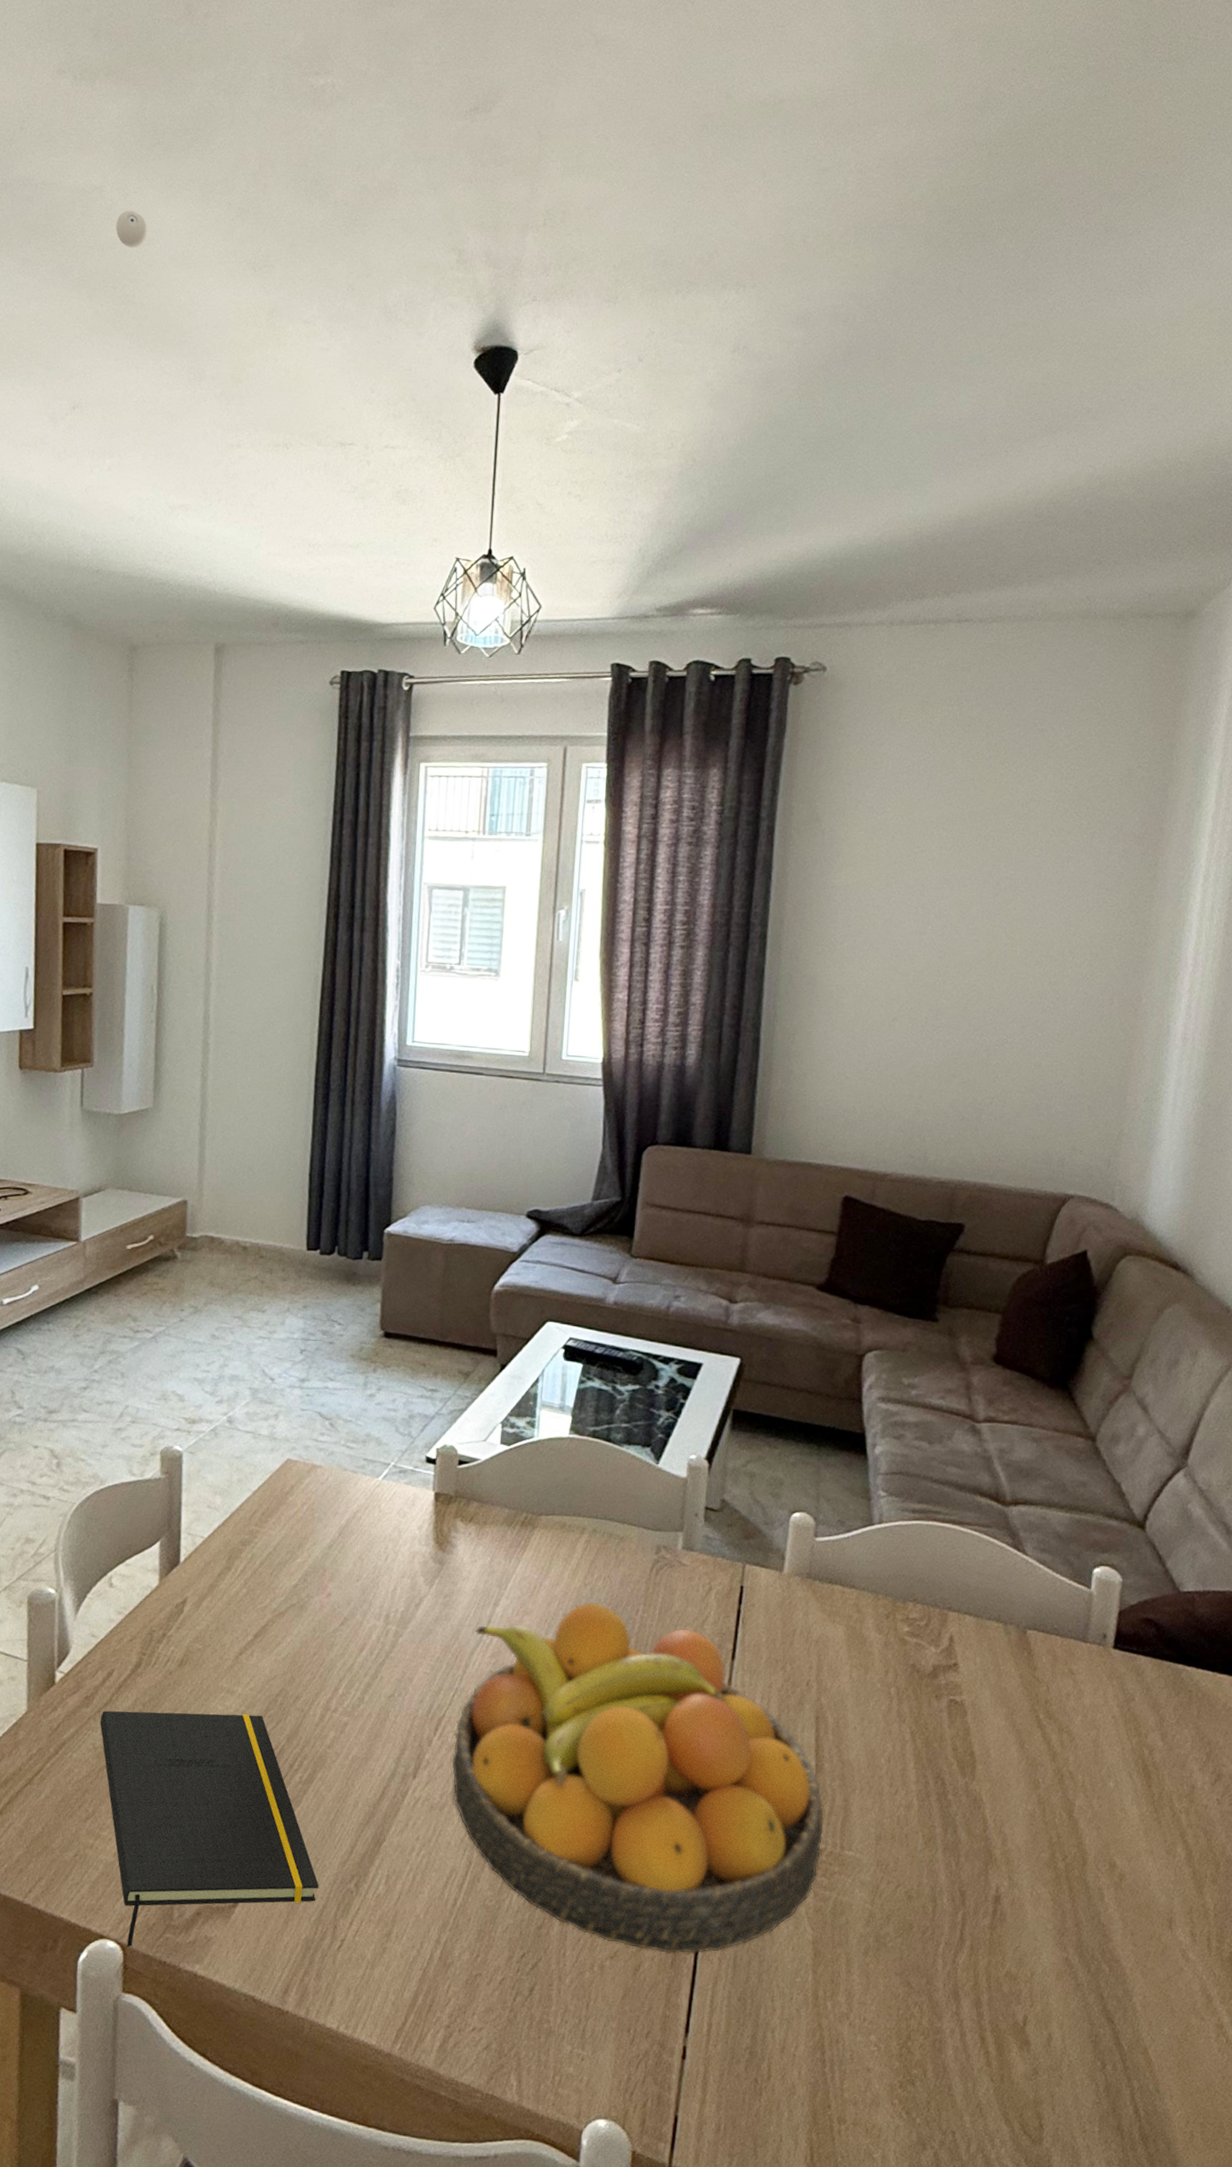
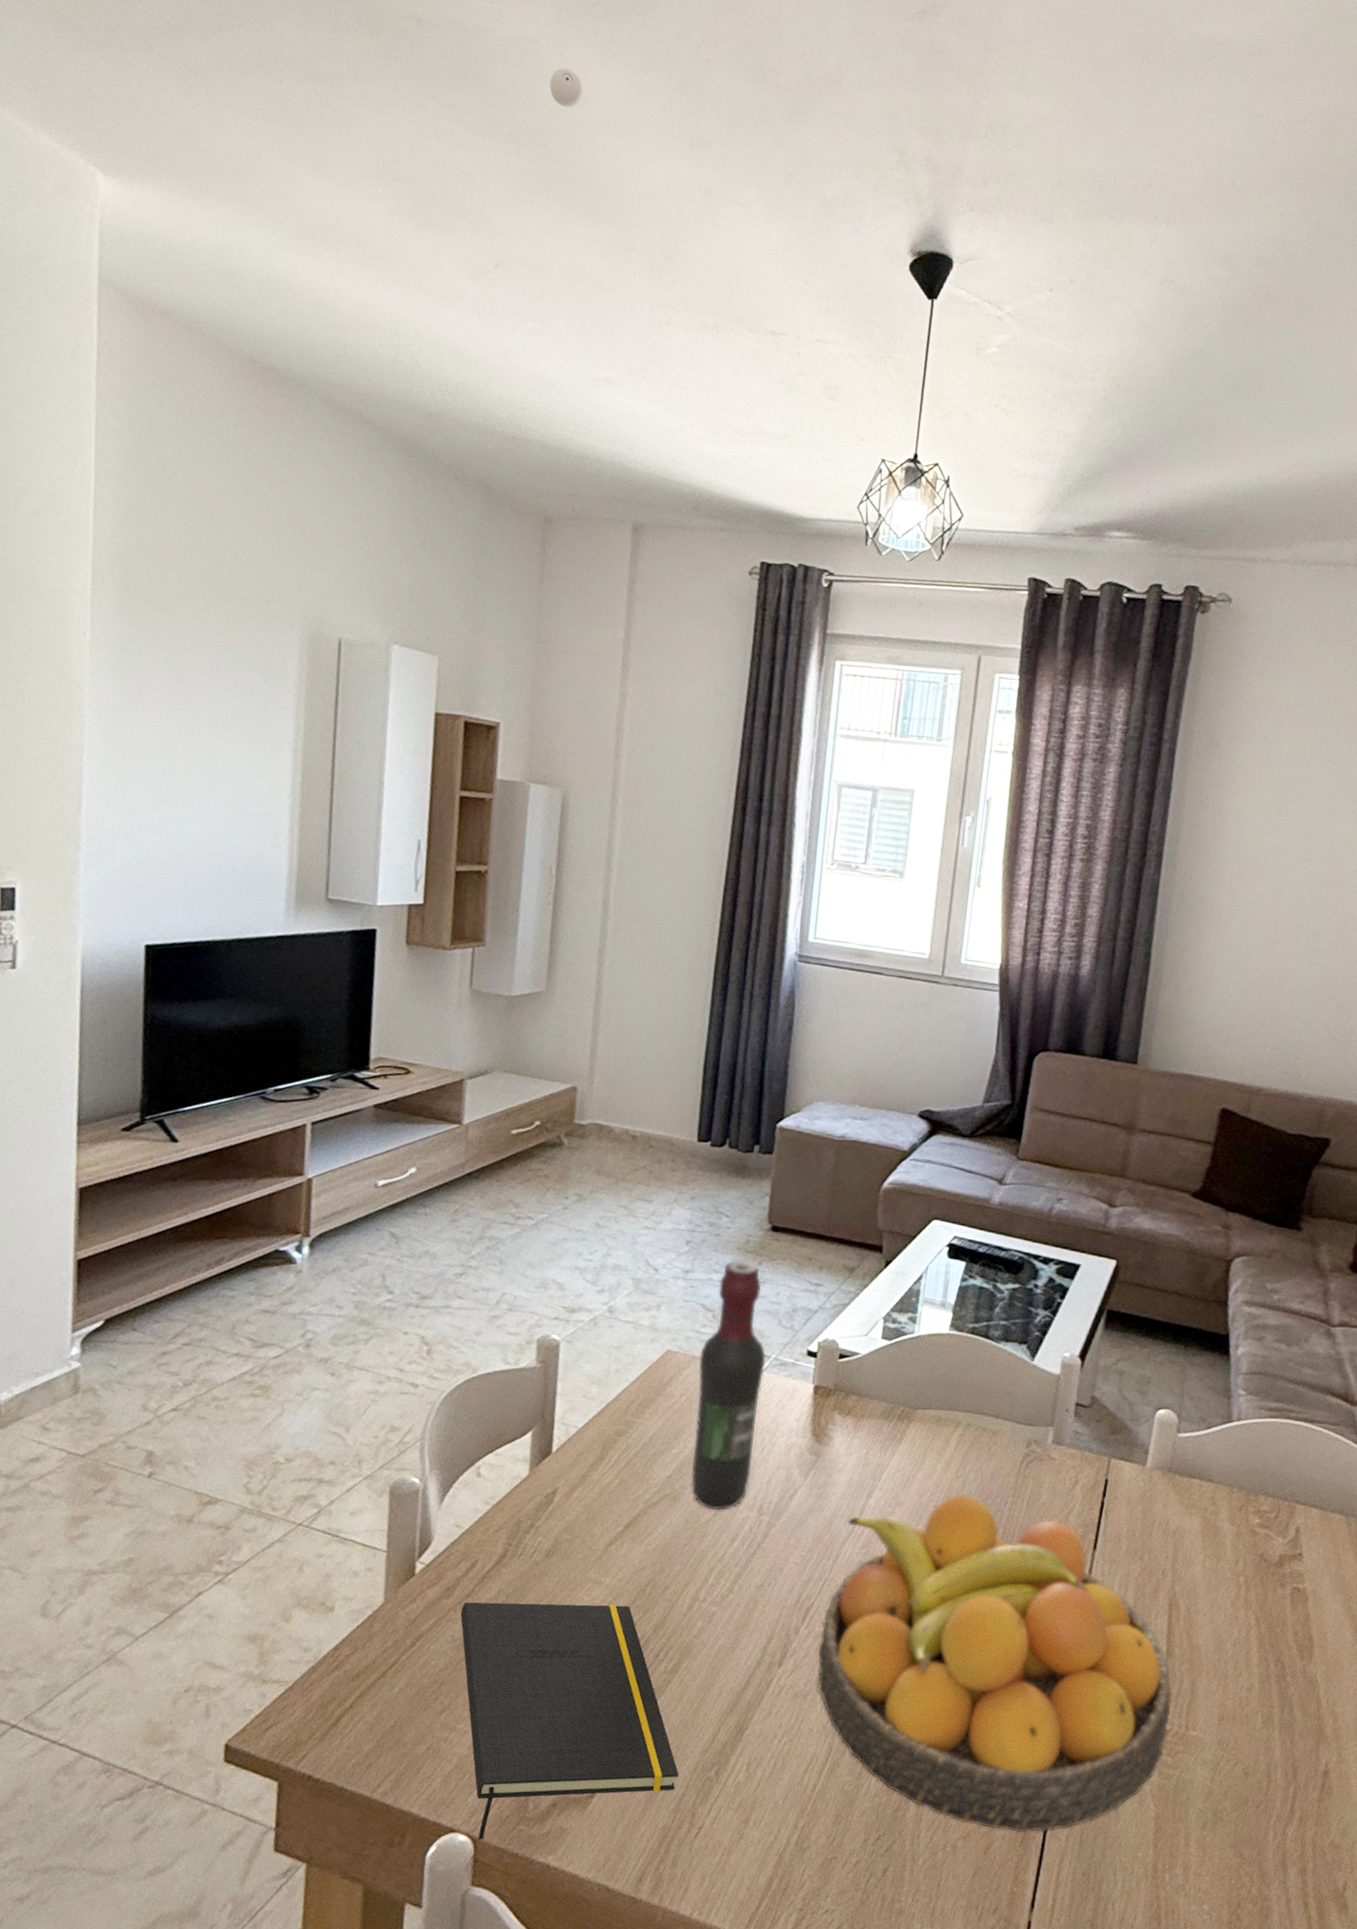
wine bottle: none [316,1367,385,1619] -> present [691,1260,767,1510]

